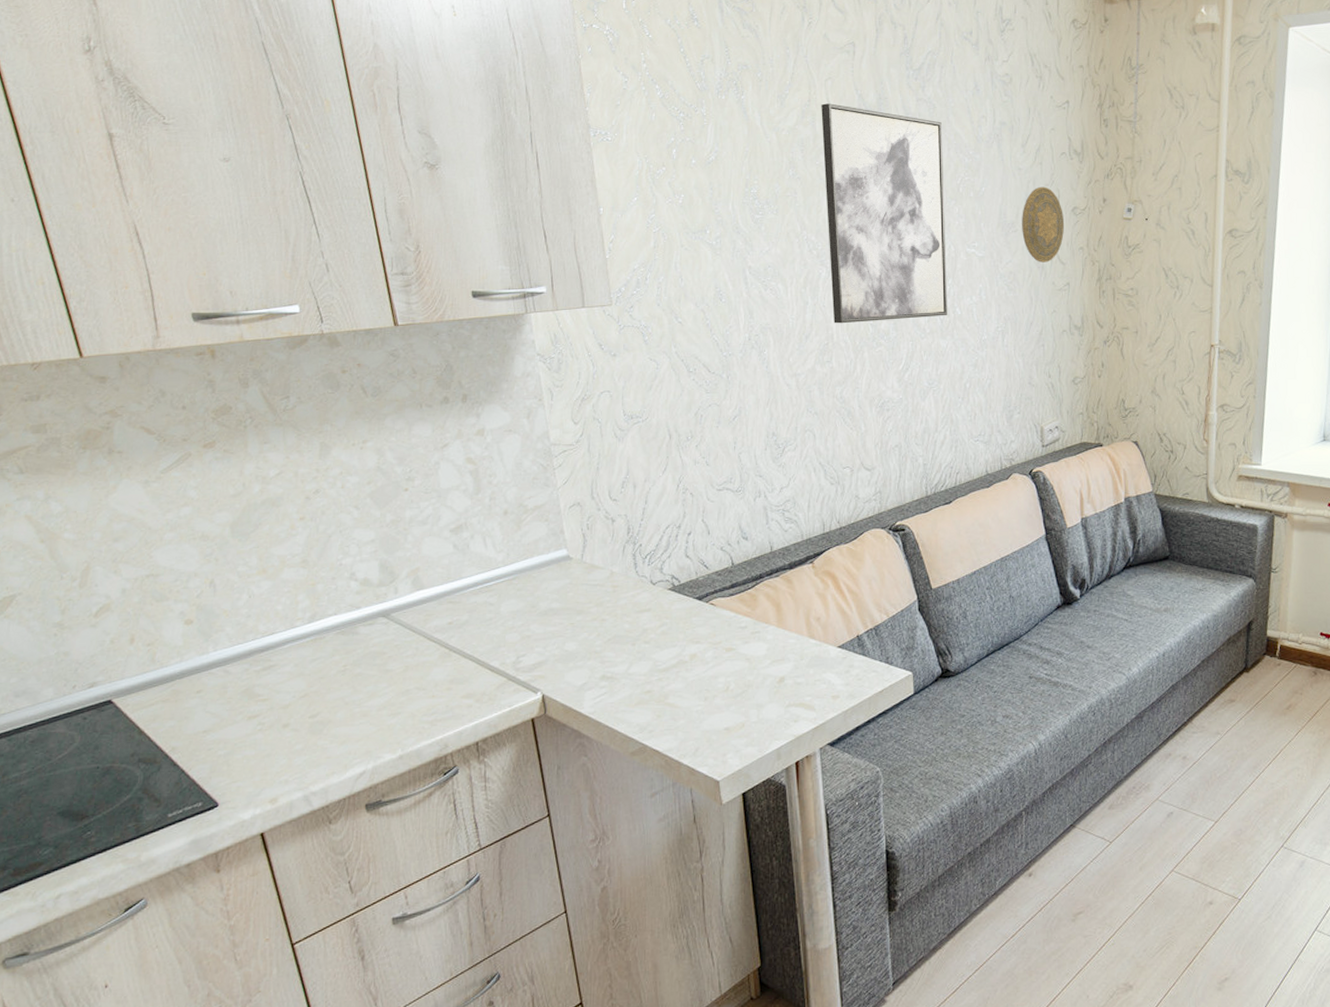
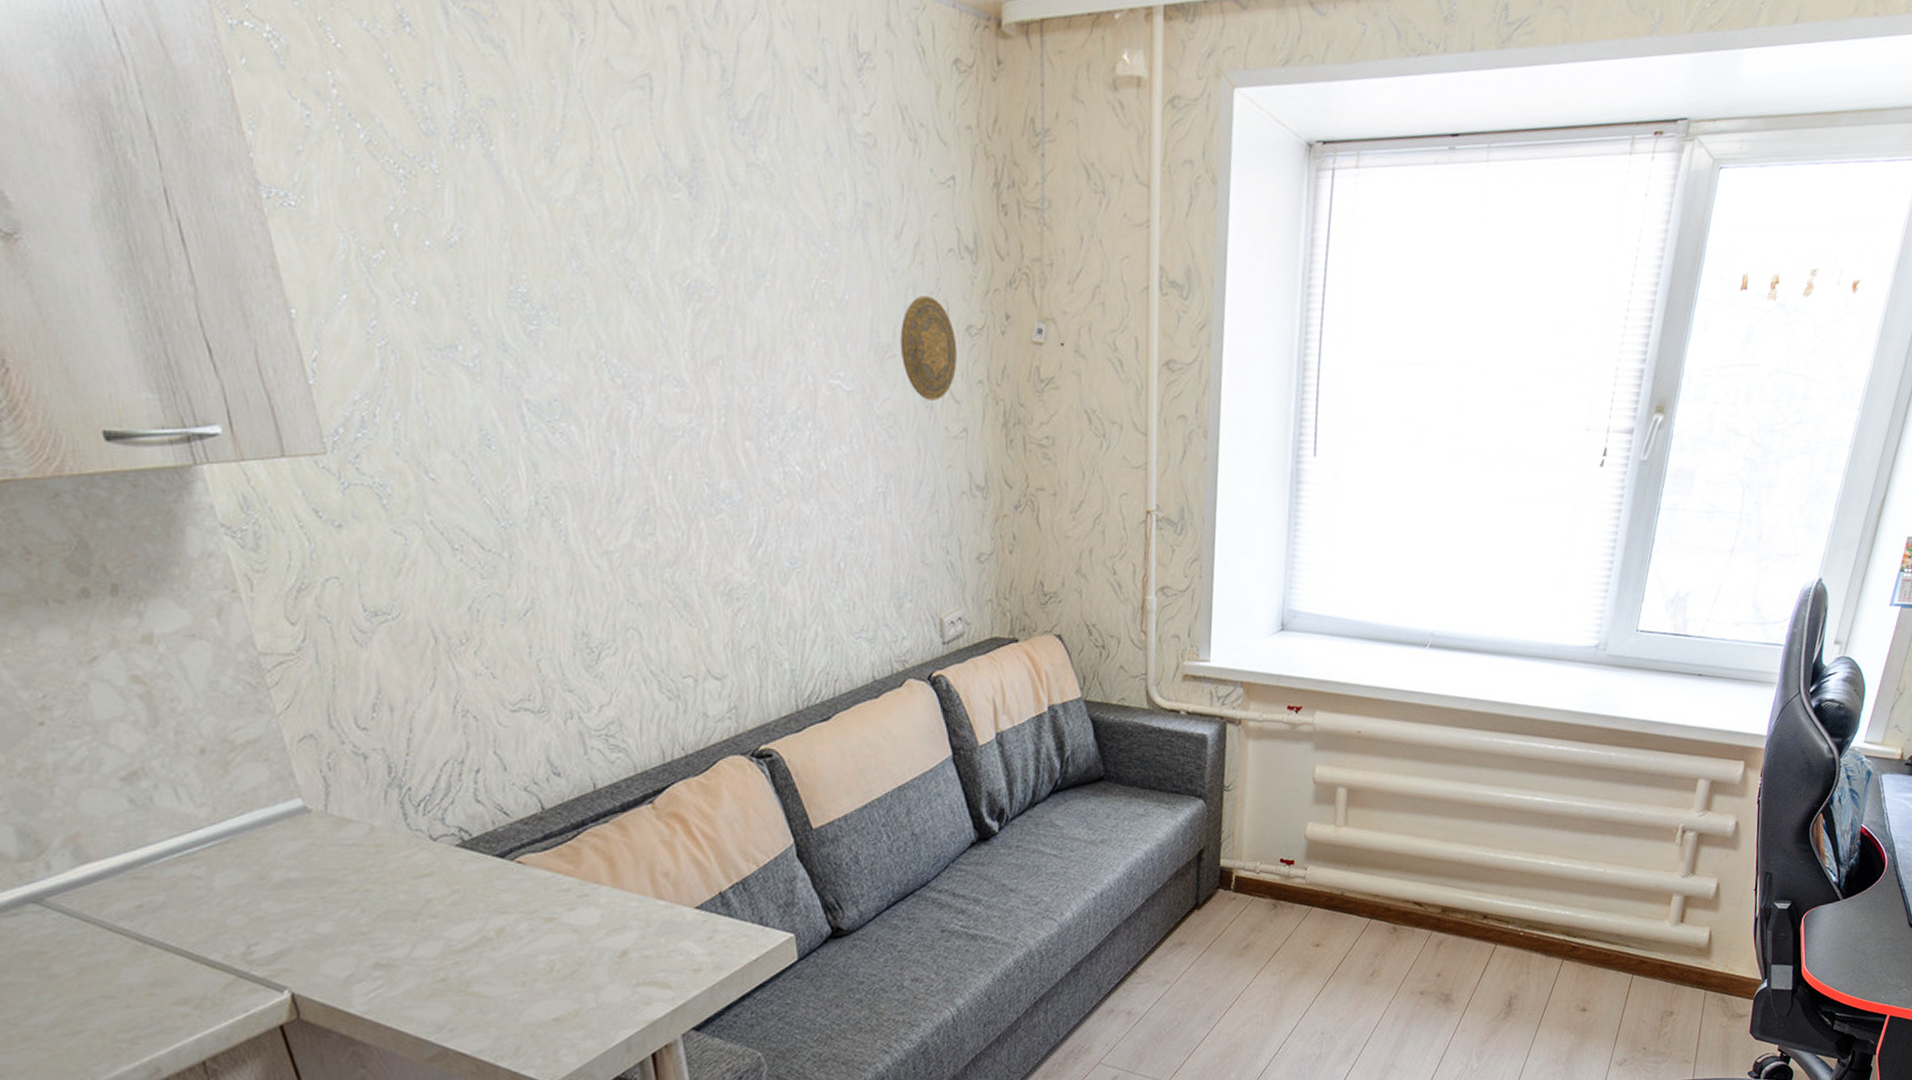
wall art: present [821,103,947,324] -> none [610,163,809,482]

